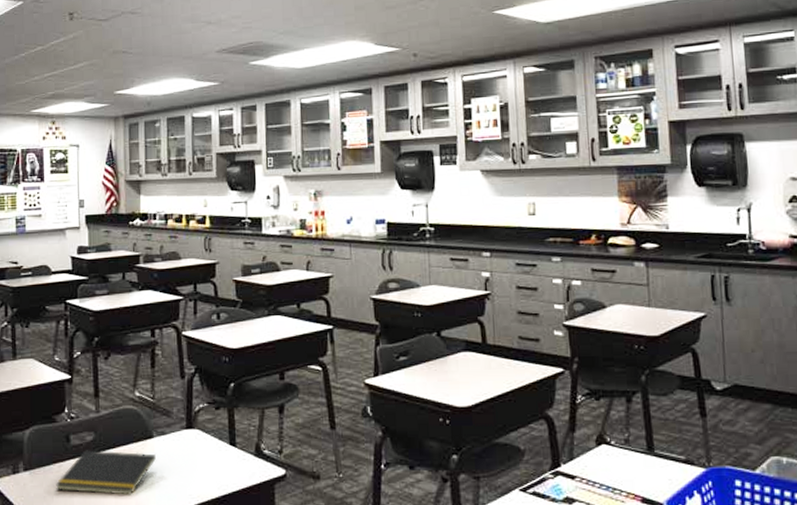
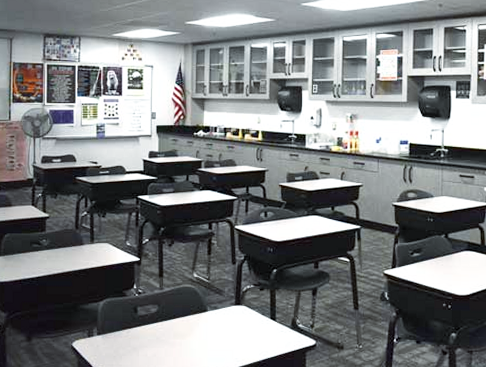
notepad: present [56,450,156,495] -> none [124,320,209,357]

